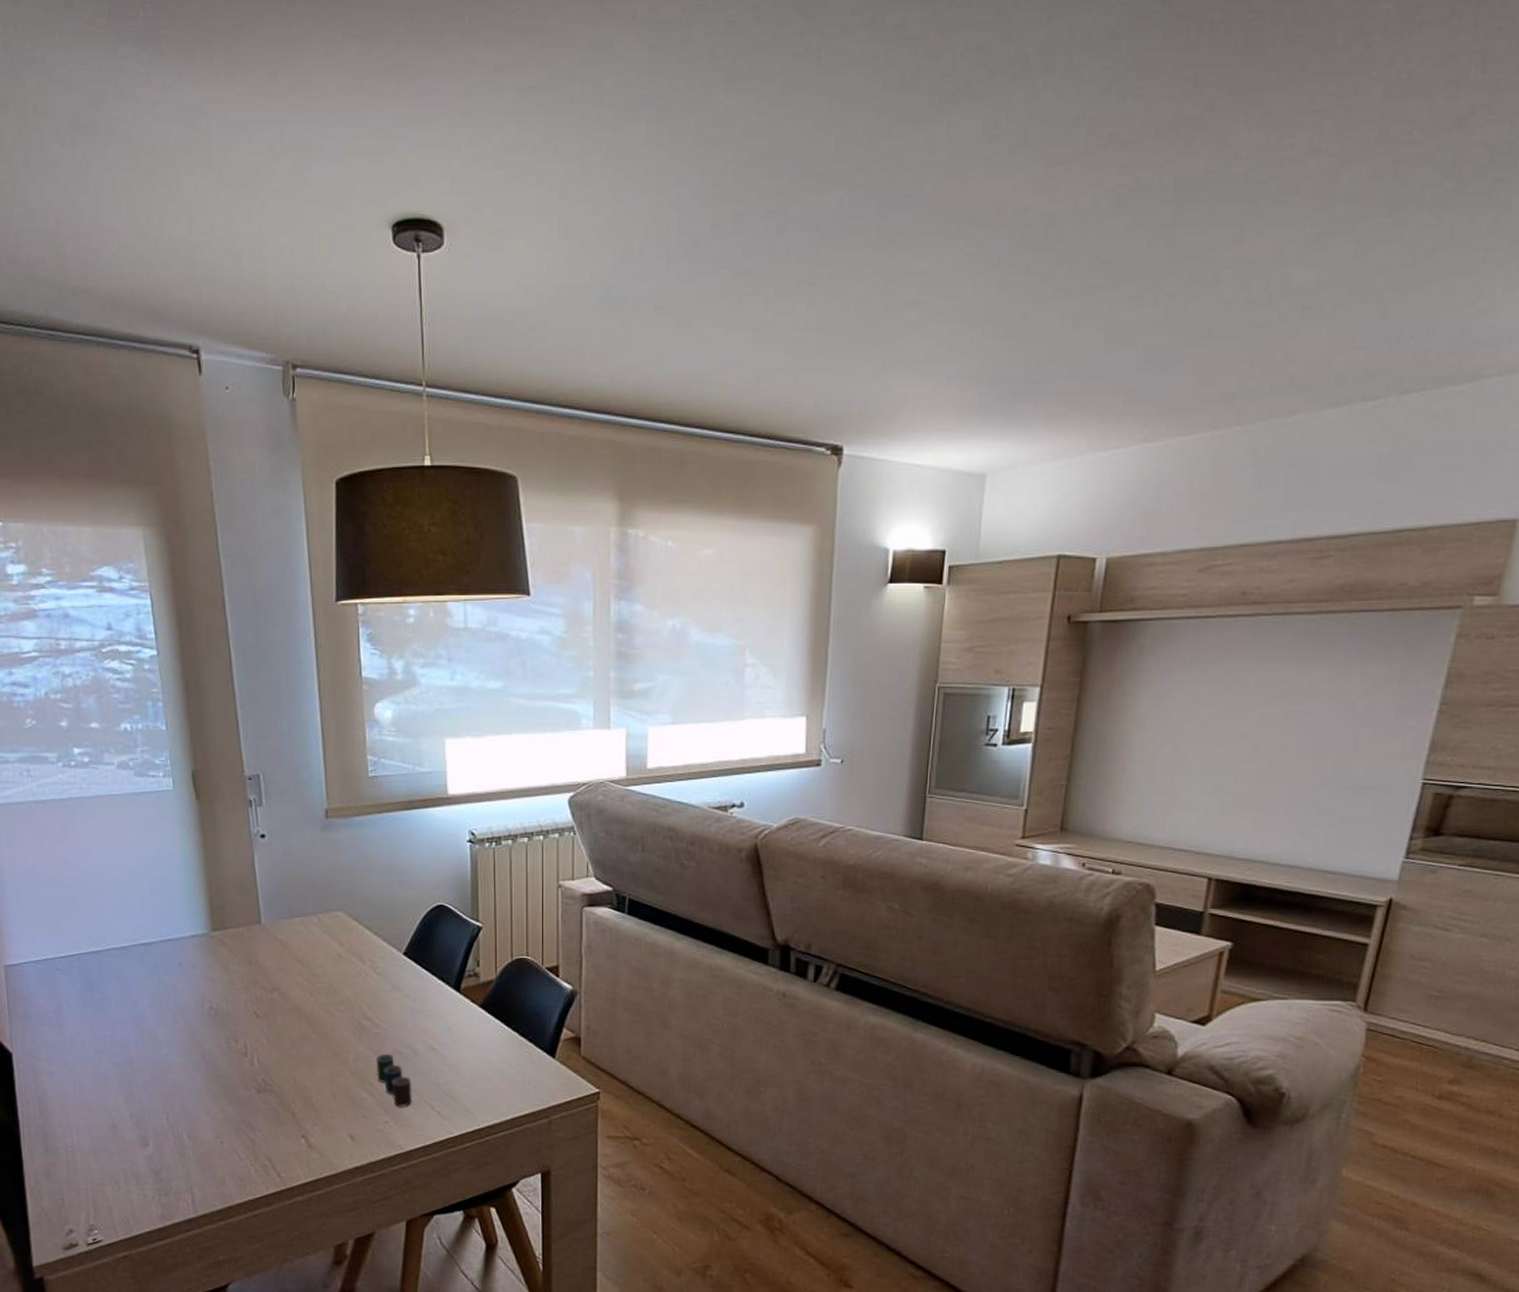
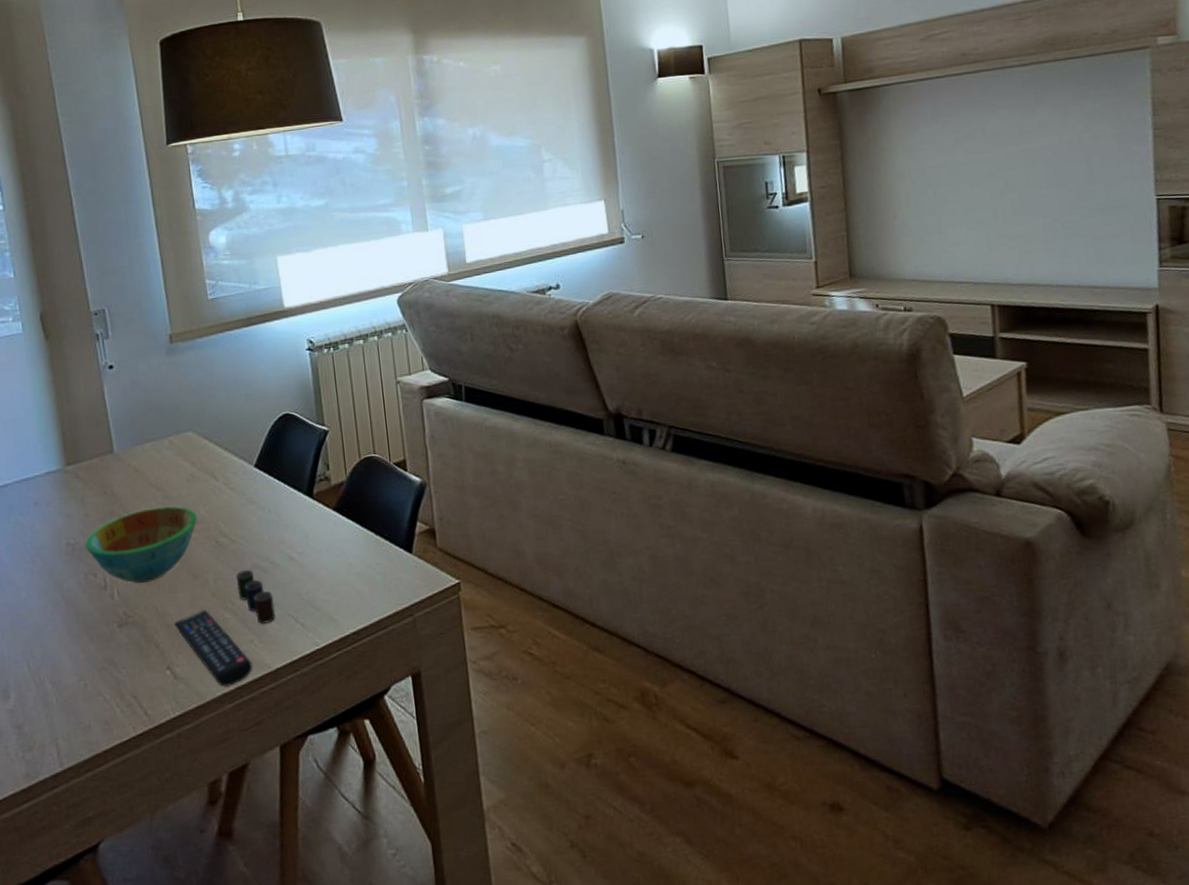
bowl: none [227,983,342,1055] -> present [84,506,198,584]
remote control: none [311,1087,386,1162] -> present [173,610,253,687]

